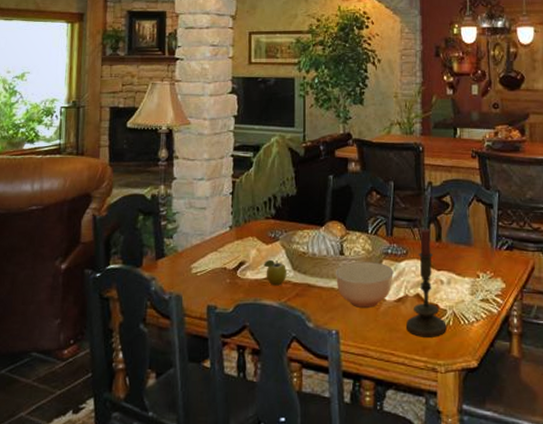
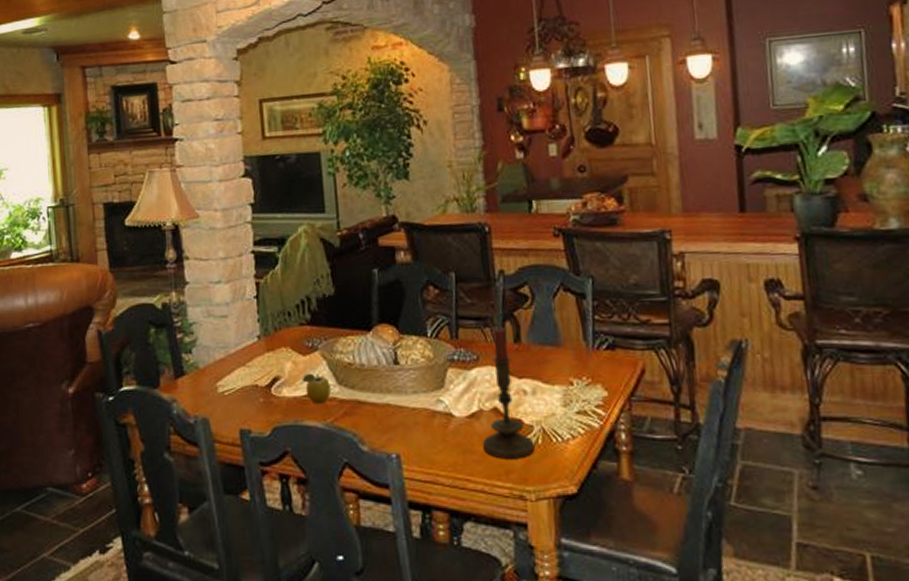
bowl: present [335,261,394,308] -> none [389,370,463,426]

